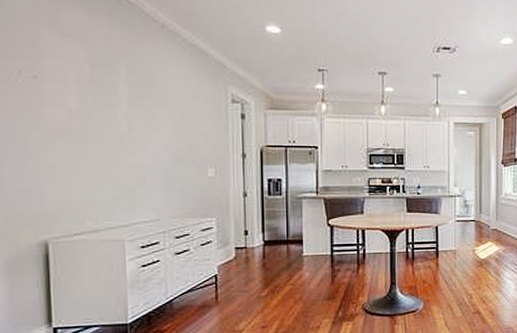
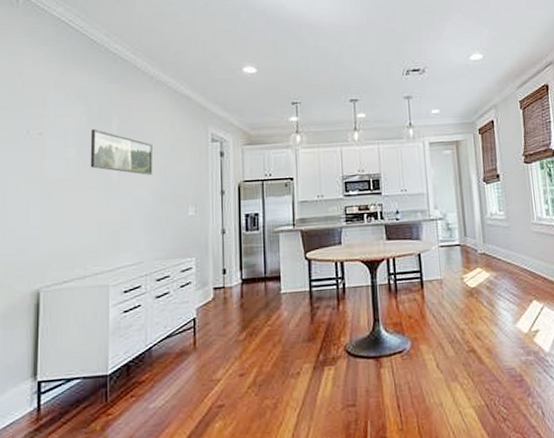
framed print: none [94,76,168,132] -> present [90,128,153,175]

